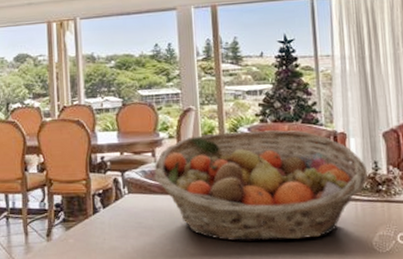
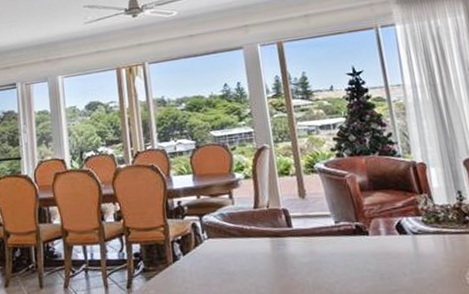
fruit basket: present [154,130,368,242] -> none [232,163,453,284]

